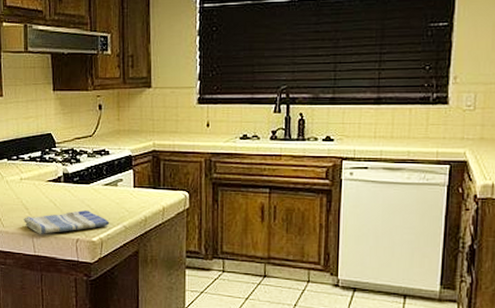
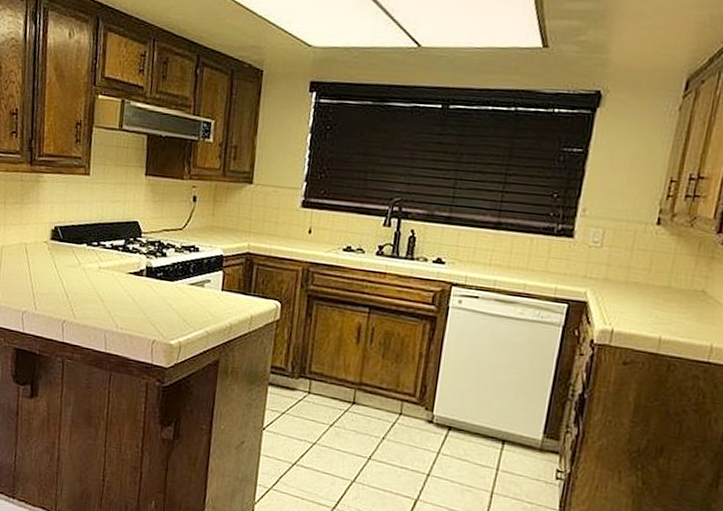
dish towel: present [23,210,110,234] -> none [96,309,191,331]

